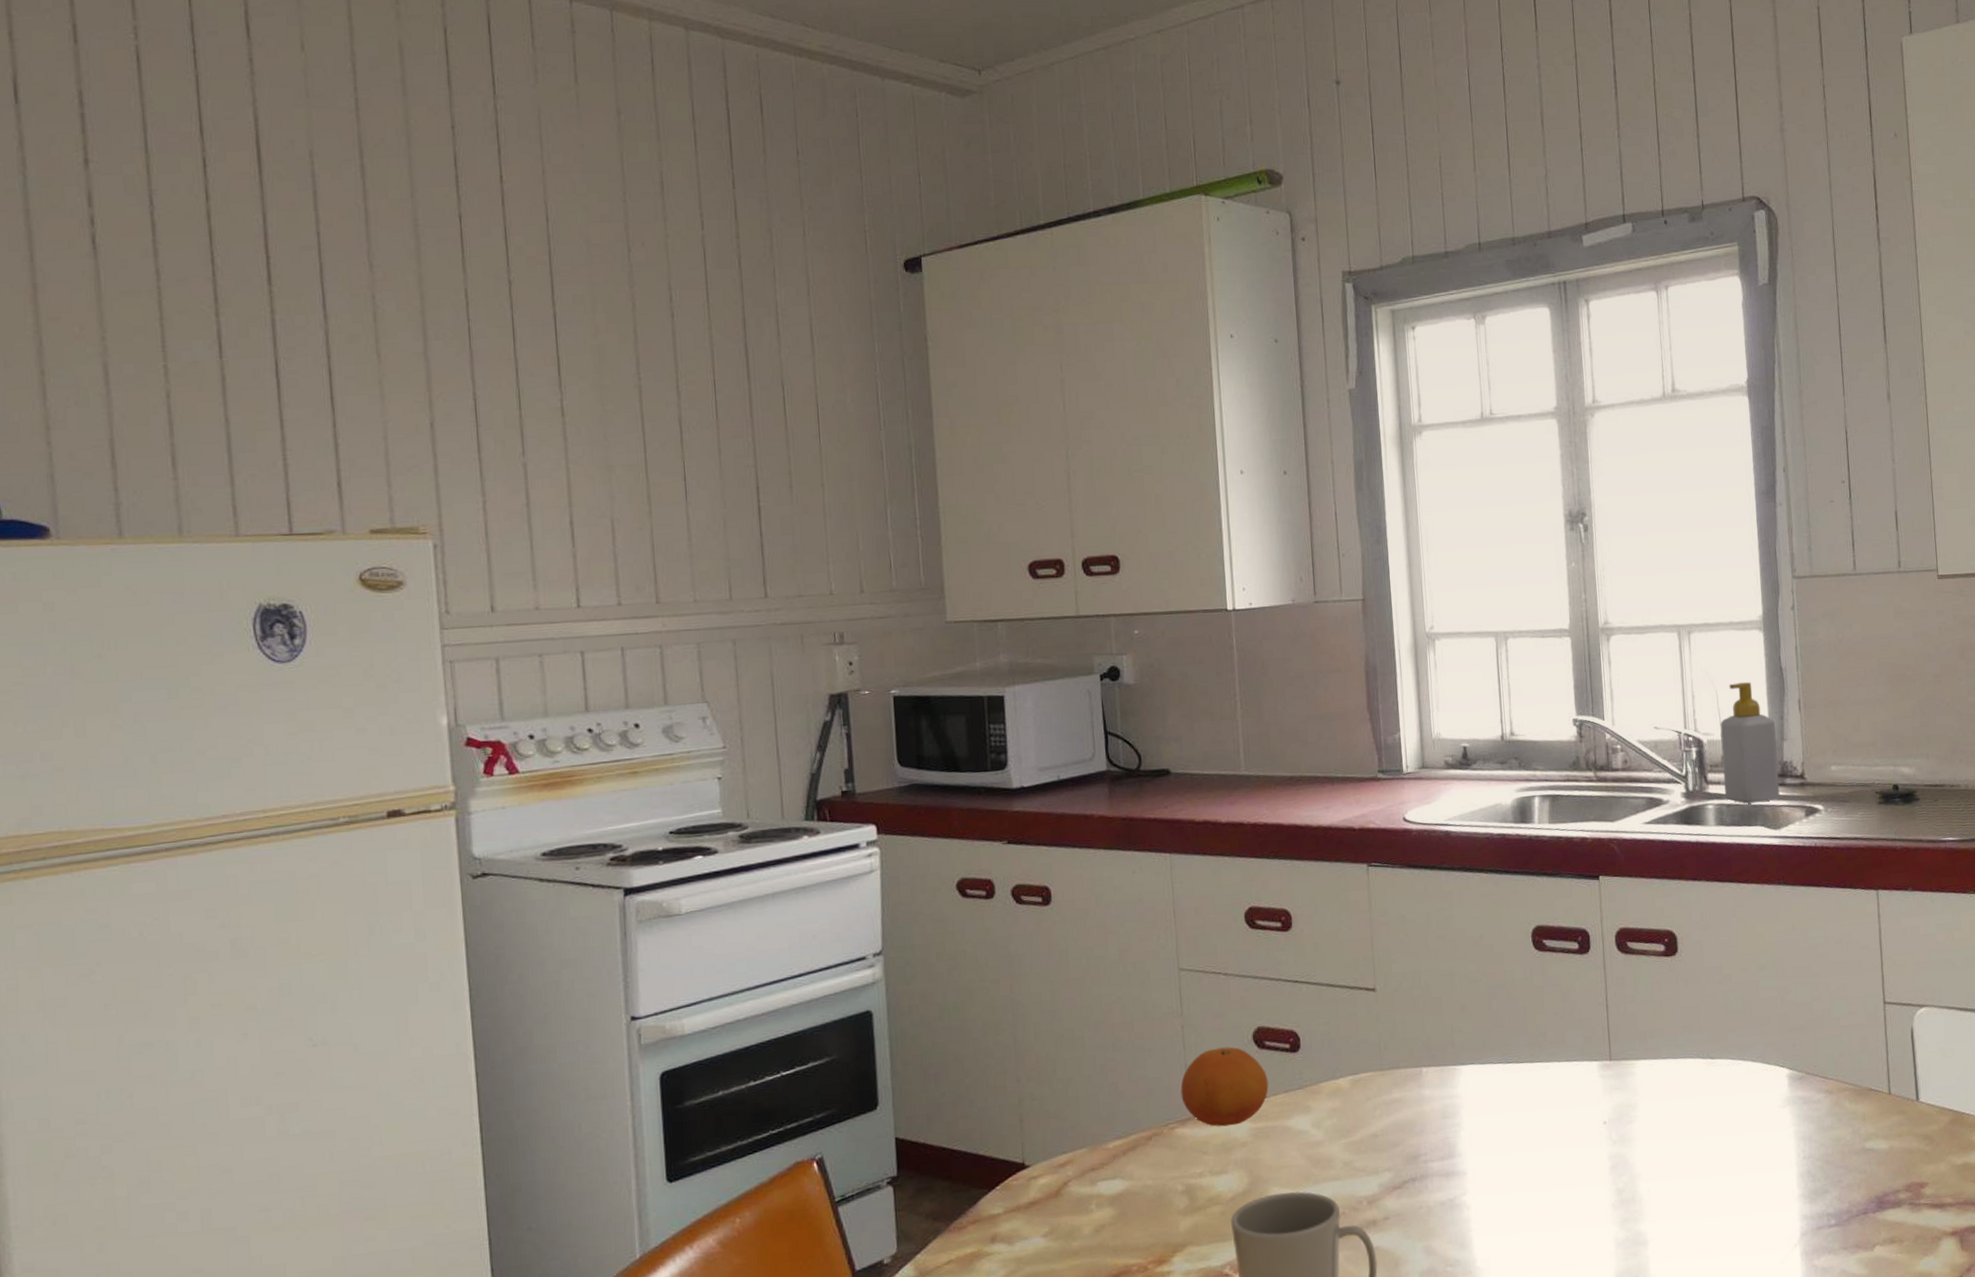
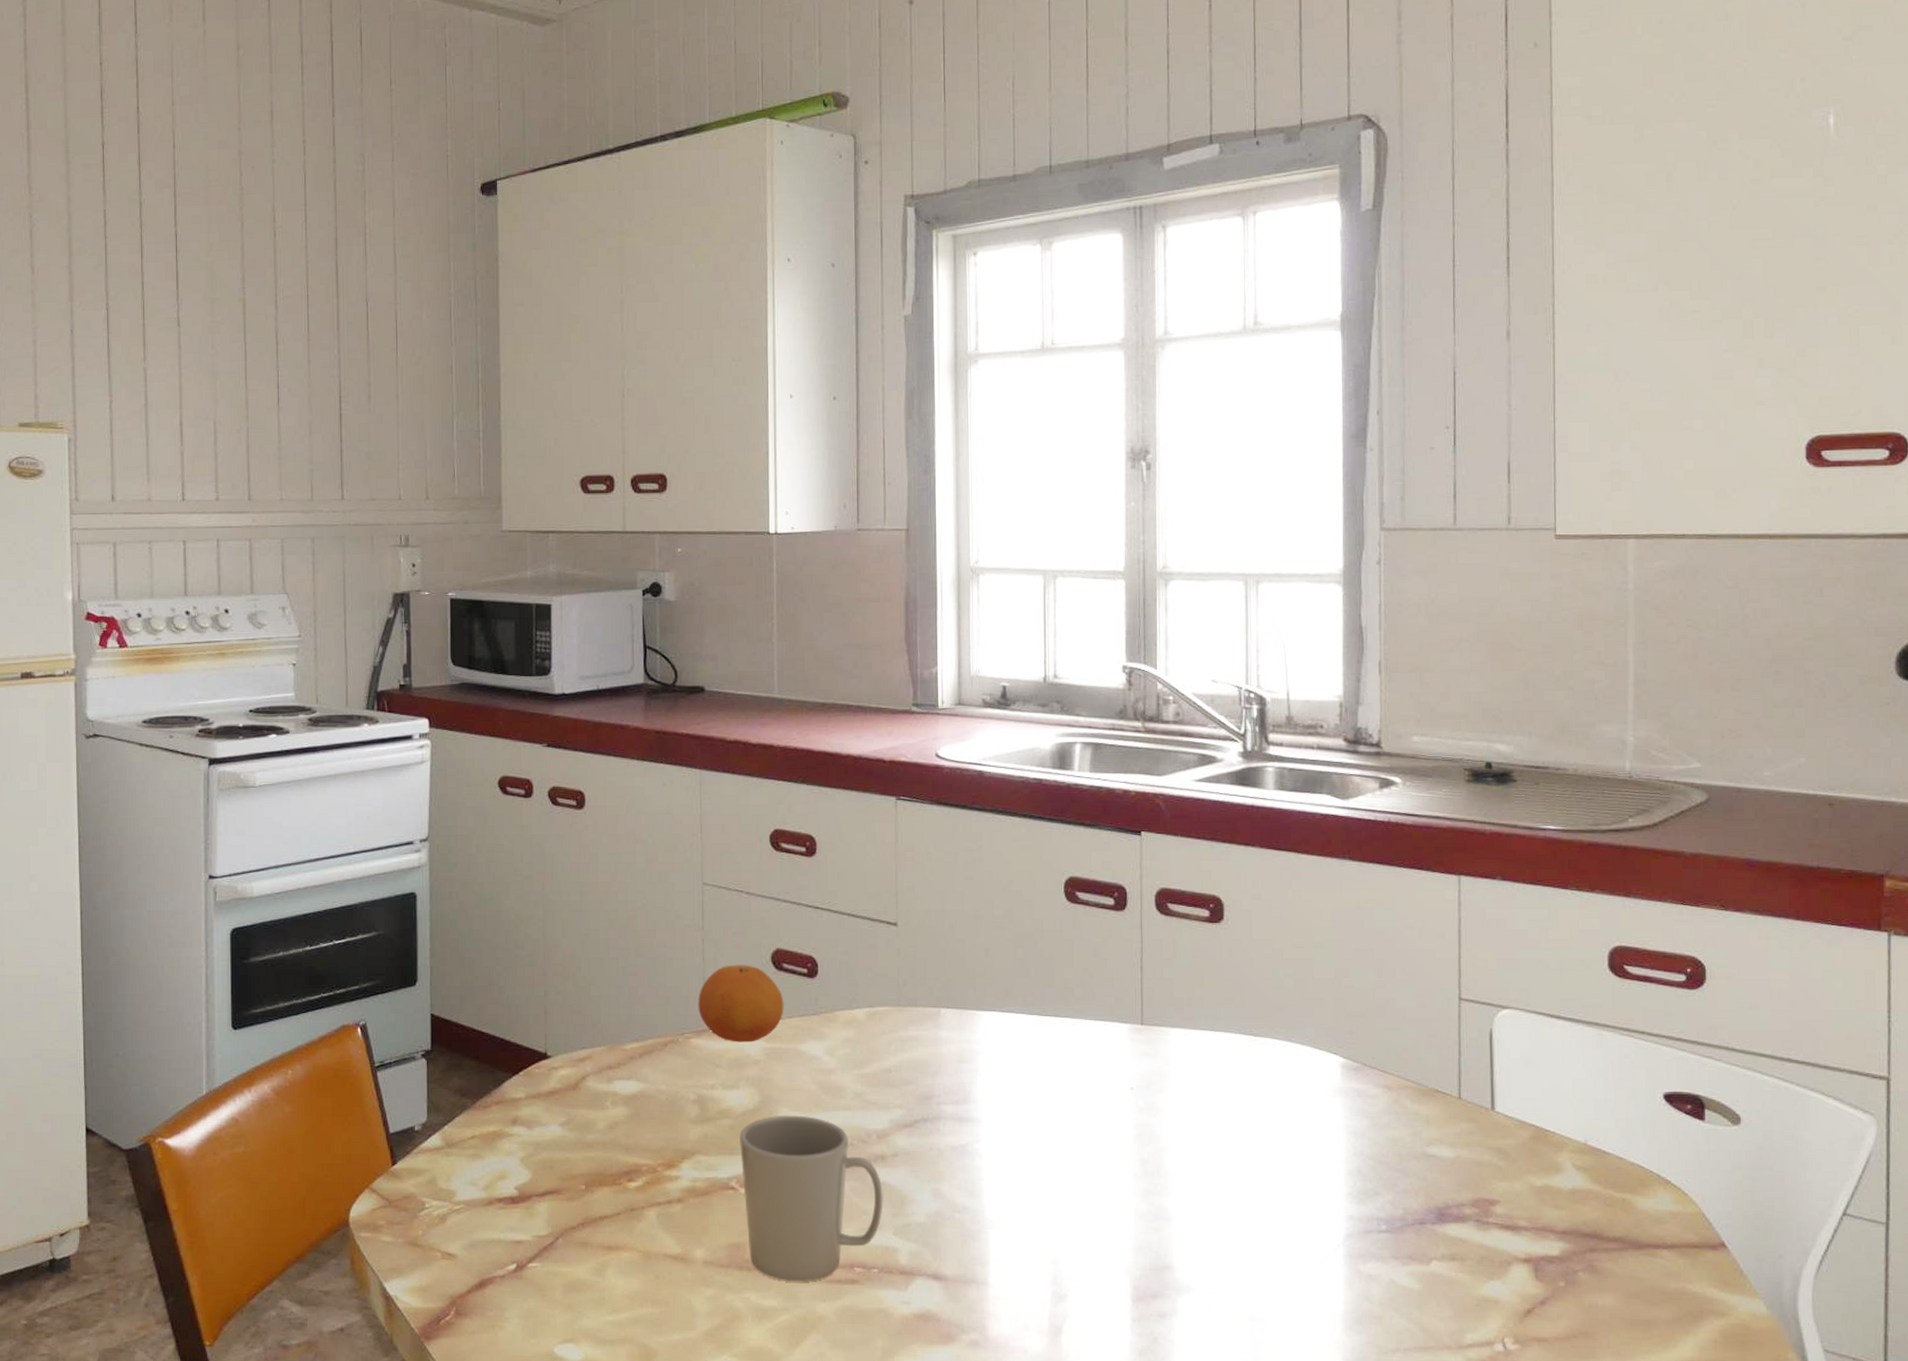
soap bottle: present [1720,682,1780,804] -> none [1286,639,1351,769]

